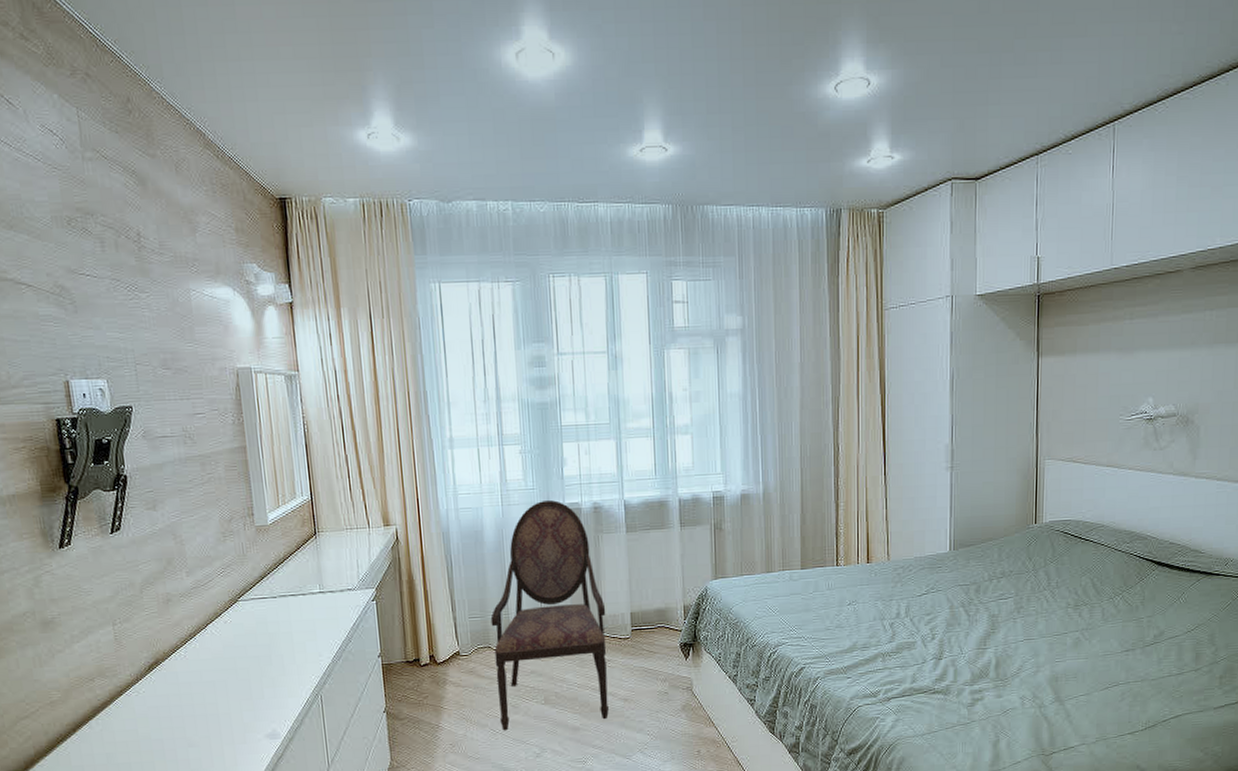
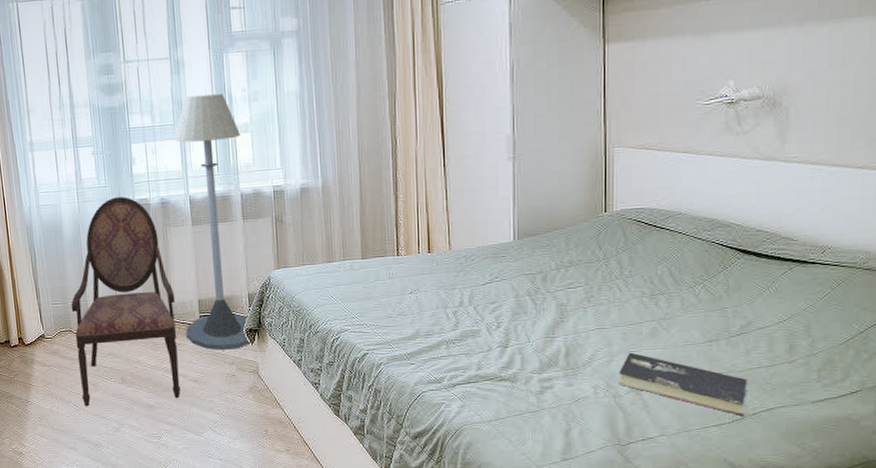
floor lamp: none [610,392,687,666] -> present [174,94,253,350]
book: none [1044,662,1159,724] -> present [618,352,748,417]

